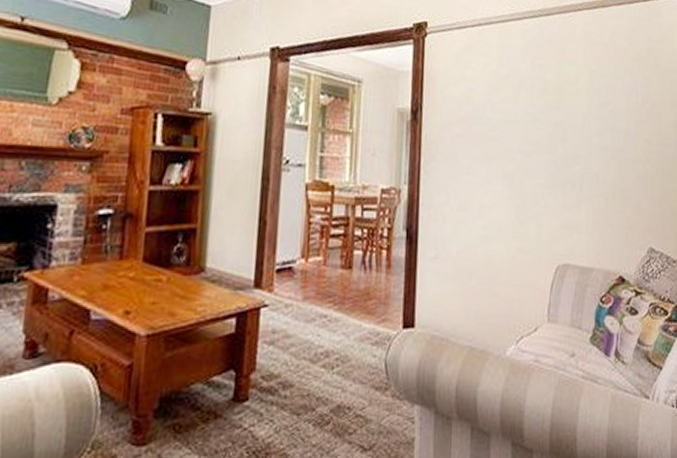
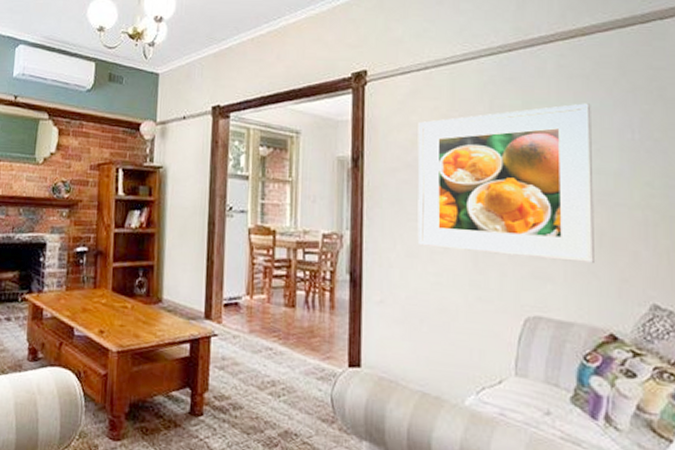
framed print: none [469,67,609,214] -> present [417,103,594,264]

